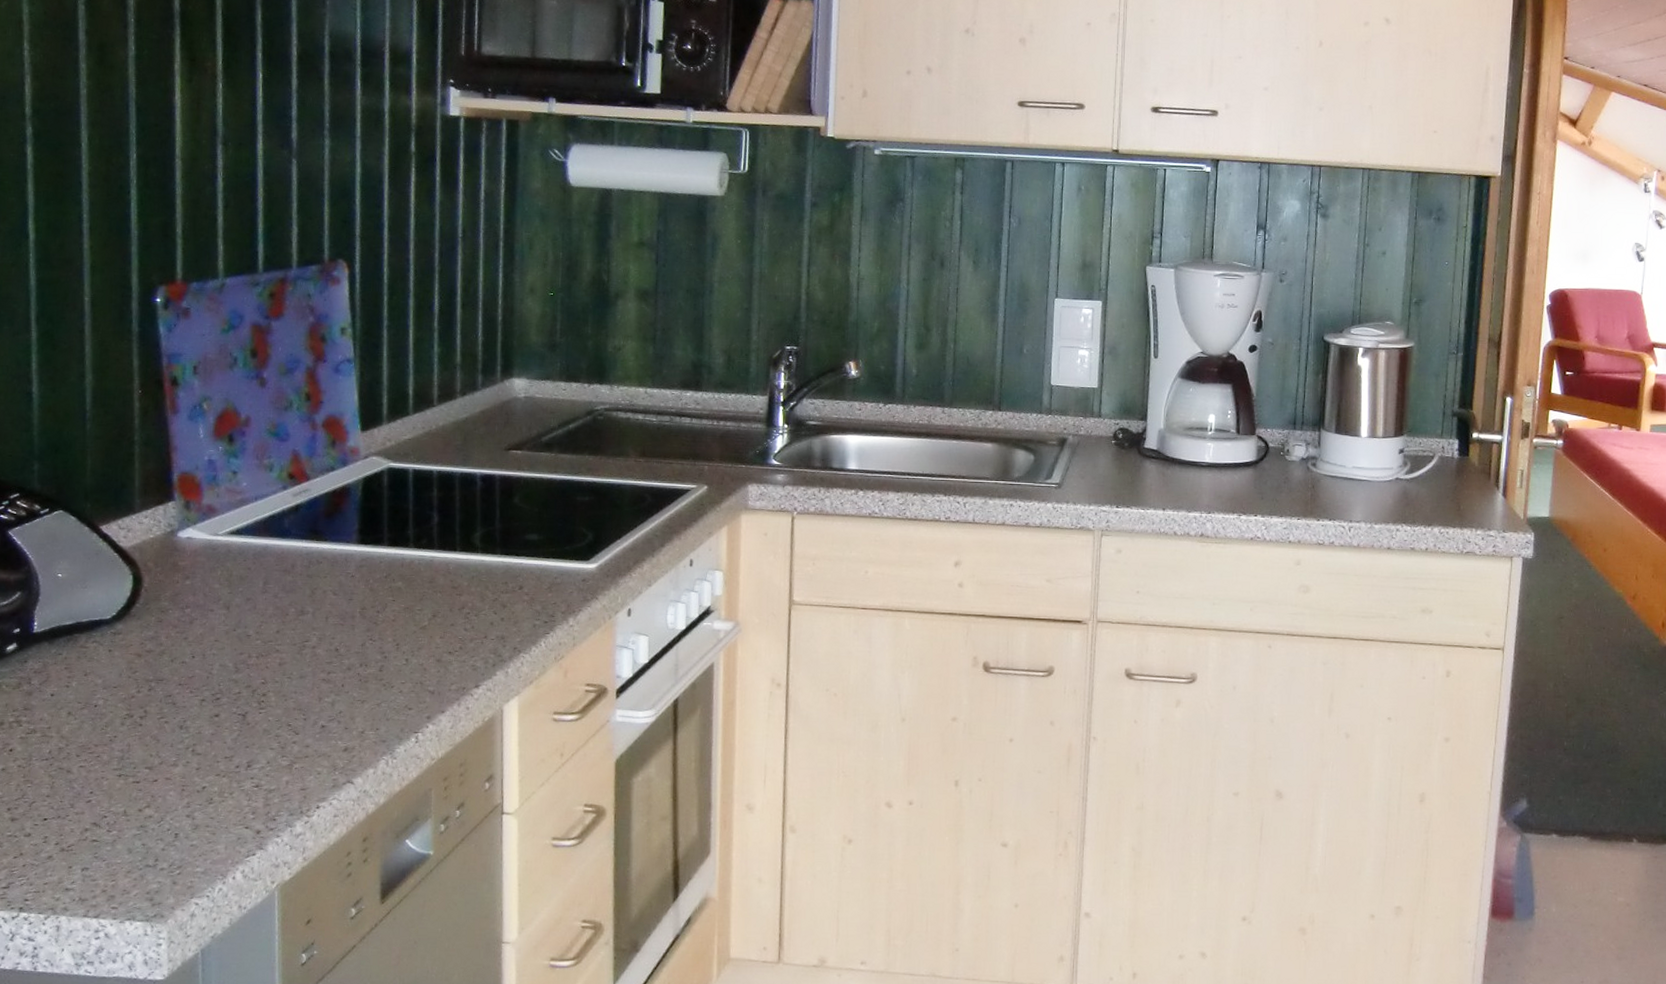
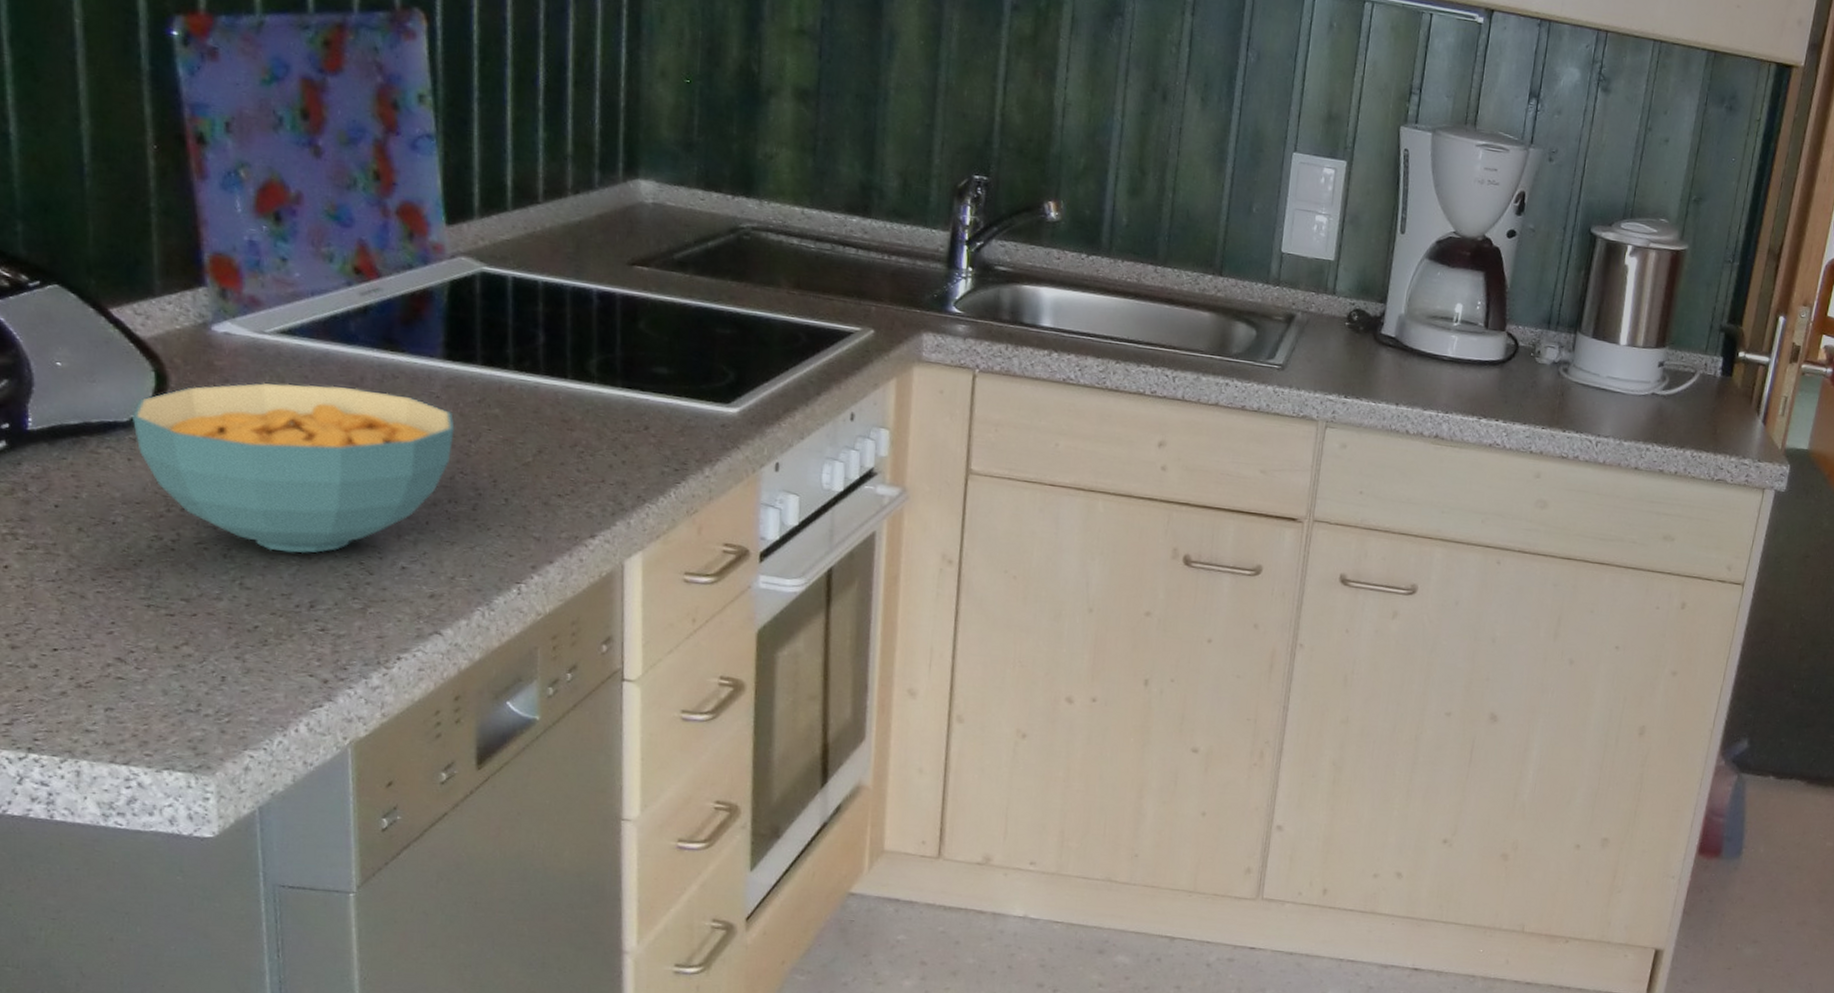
cereal bowl: none [114,574,366,721] -> present [133,382,455,554]

